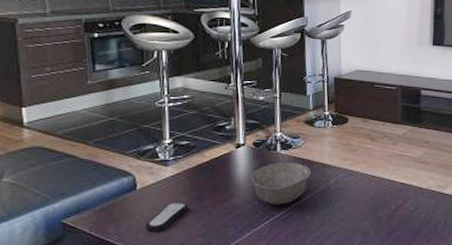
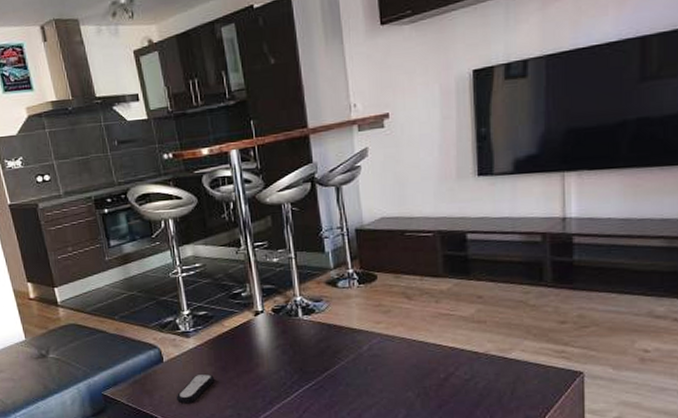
bowl: present [250,161,312,205] -> none [273,327,340,375]

